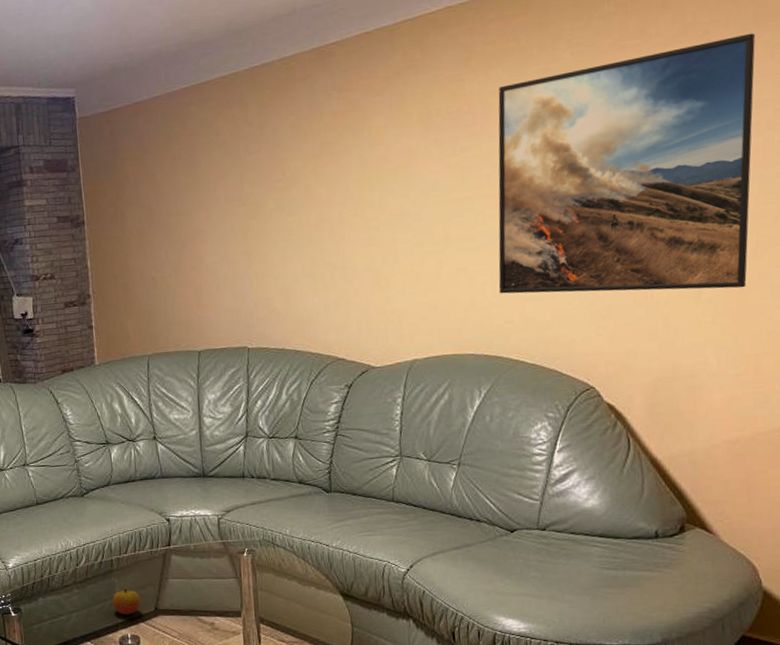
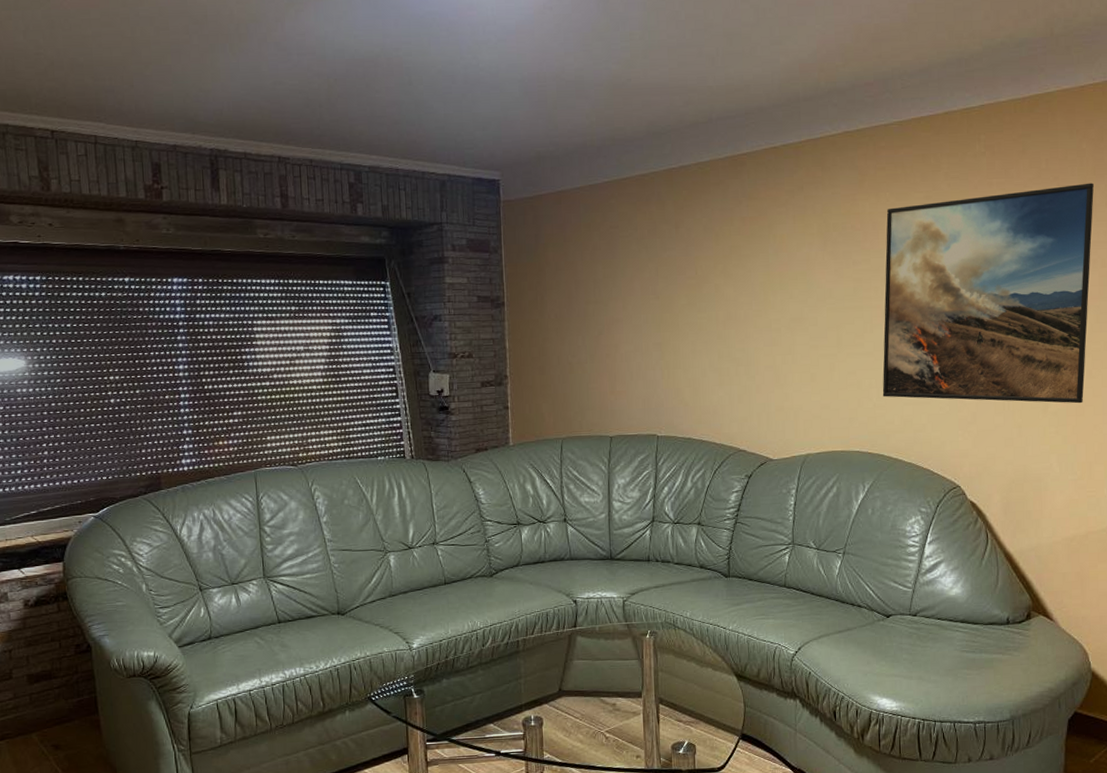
apple: present [112,589,141,616] -> none [517,670,545,697]

